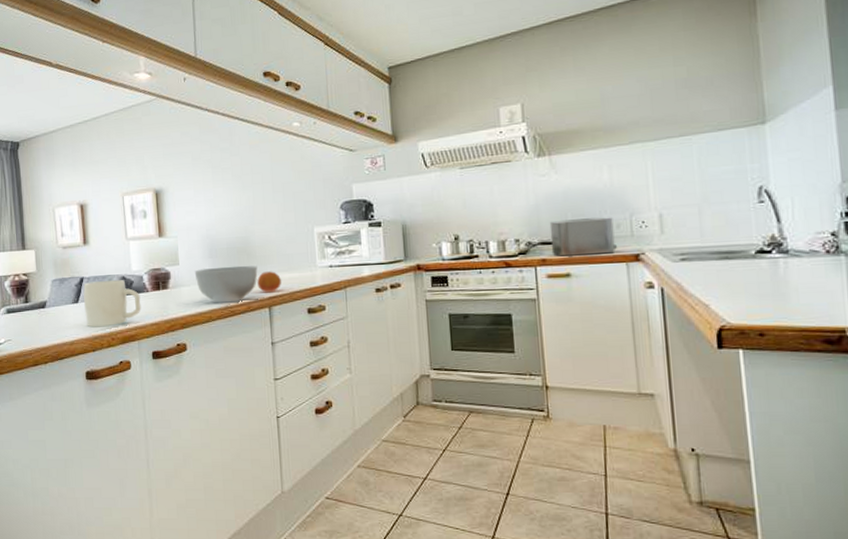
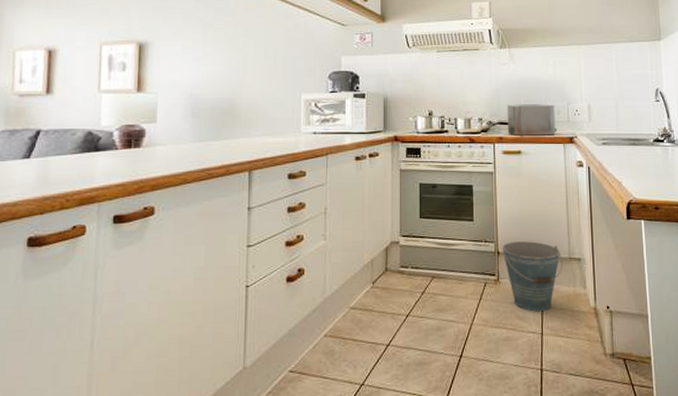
mug: present [83,279,141,328] -> none [36,134,108,187]
bowl: present [194,265,258,303] -> none [172,127,241,165]
fruit: present [257,271,281,293] -> none [239,134,264,156]
bucket: none [551,374,631,452] -> present [502,241,563,312]

